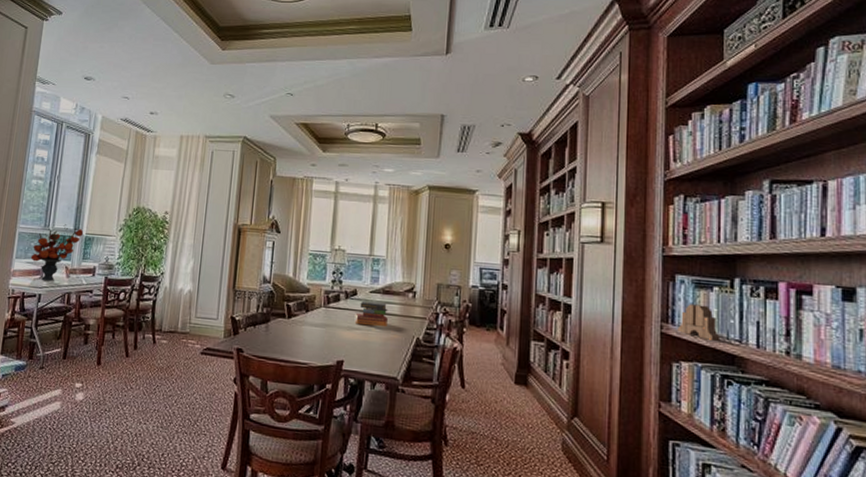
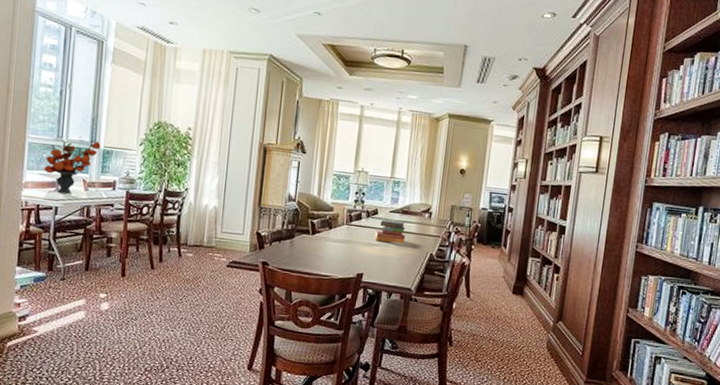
bookend: present [678,304,721,342] -> none [649,228,682,260]

